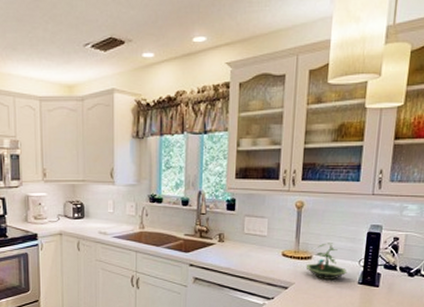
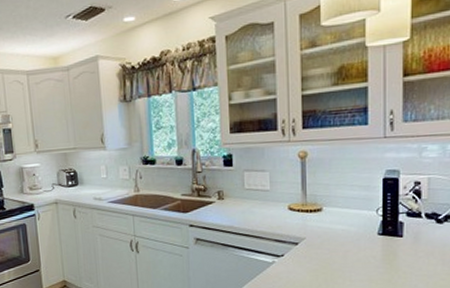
terrarium: present [305,243,347,280] -> none [316,192,364,233]

